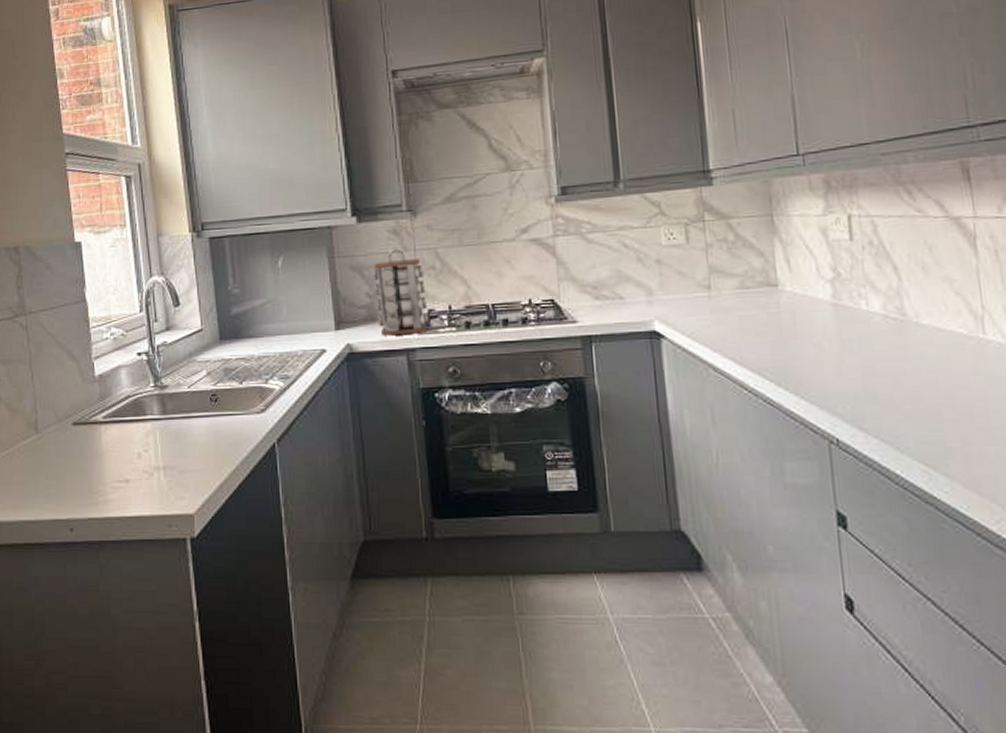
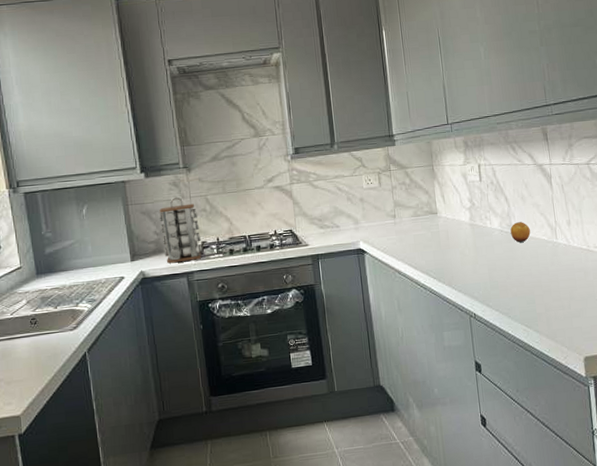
fruit: none [901,304,937,335] -> present [510,222,531,242]

